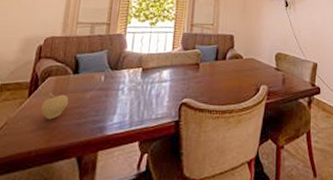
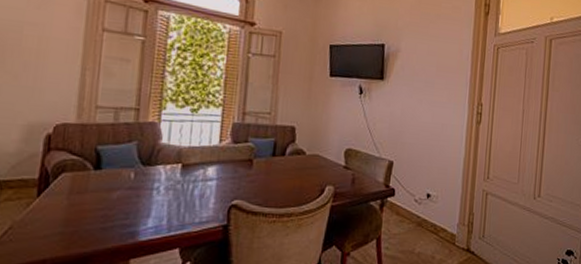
fruit: present [41,92,69,120] -> none [55,191,91,223]

